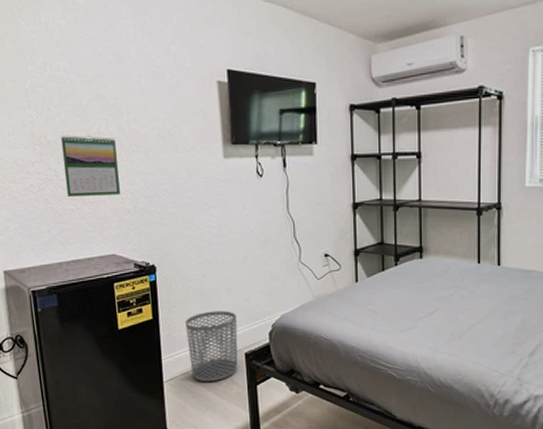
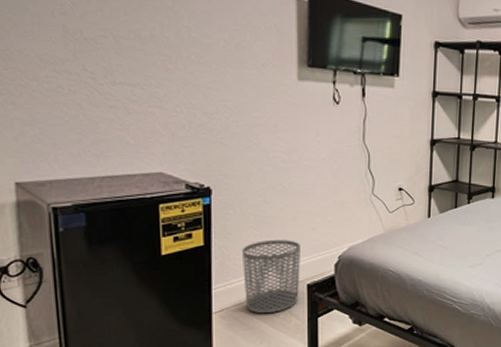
calendar: present [60,135,121,196] -> none [101,33,175,107]

